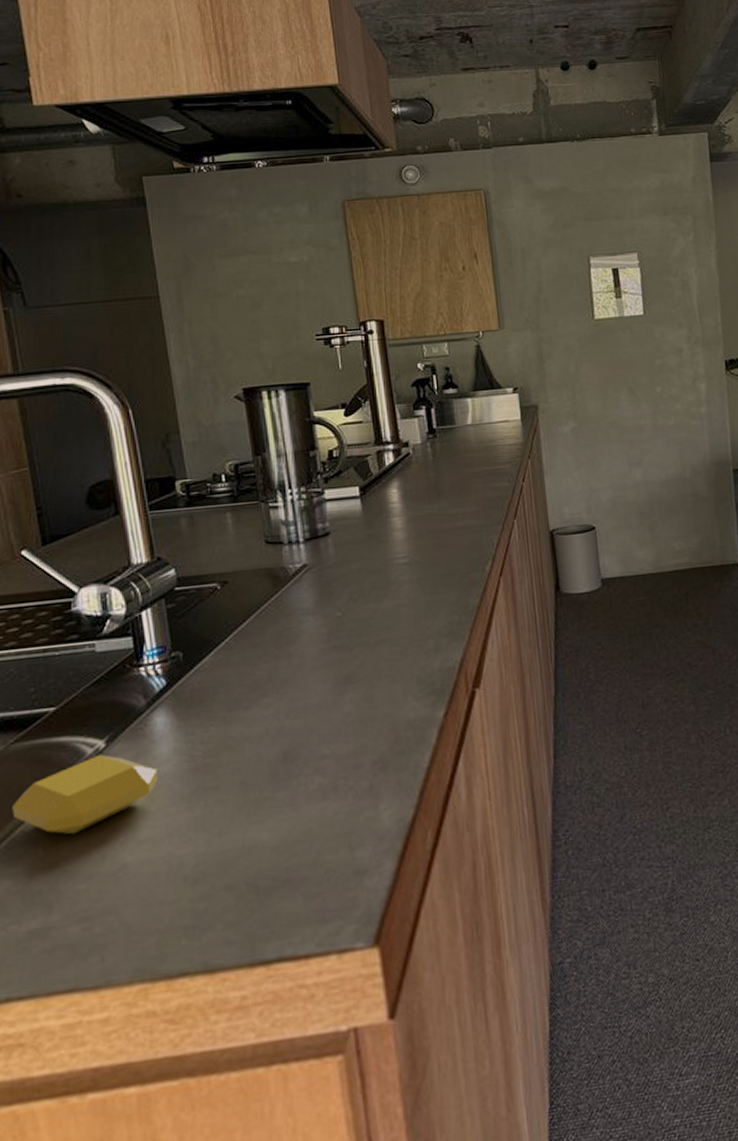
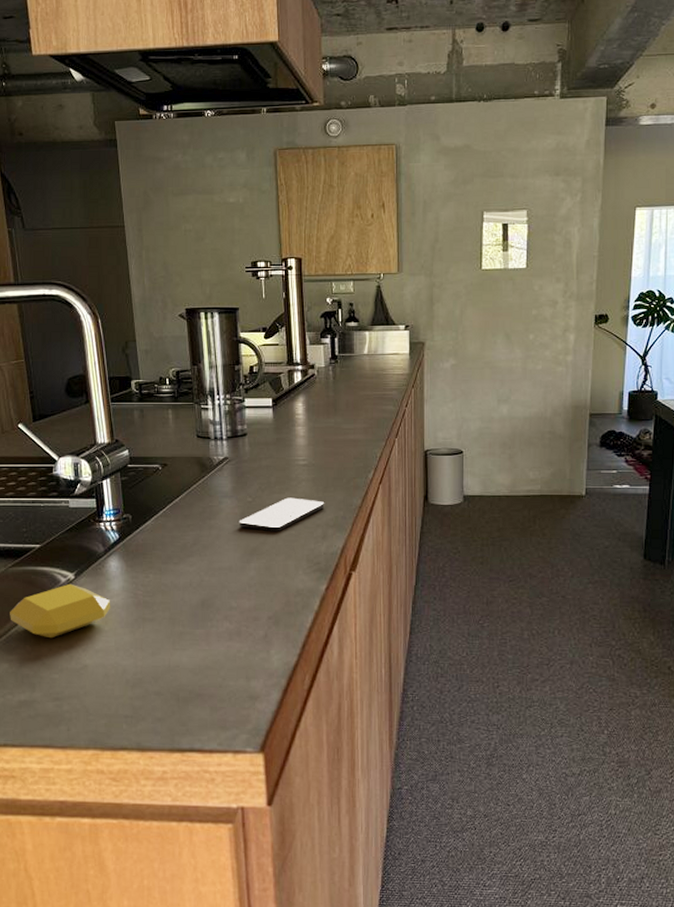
smartphone: none [326,605,435,651] -> present [239,497,325,531]

